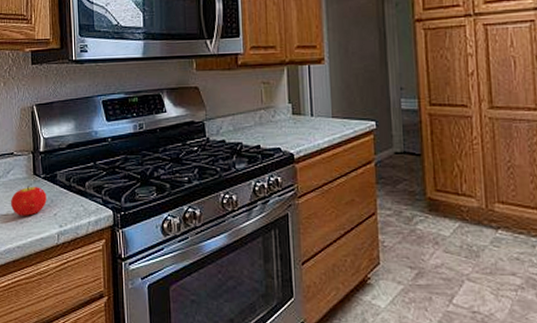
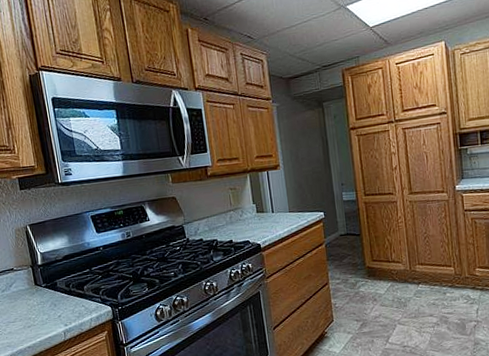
fruit: present [10,186,47,216] -> none [16,294,51,322]

